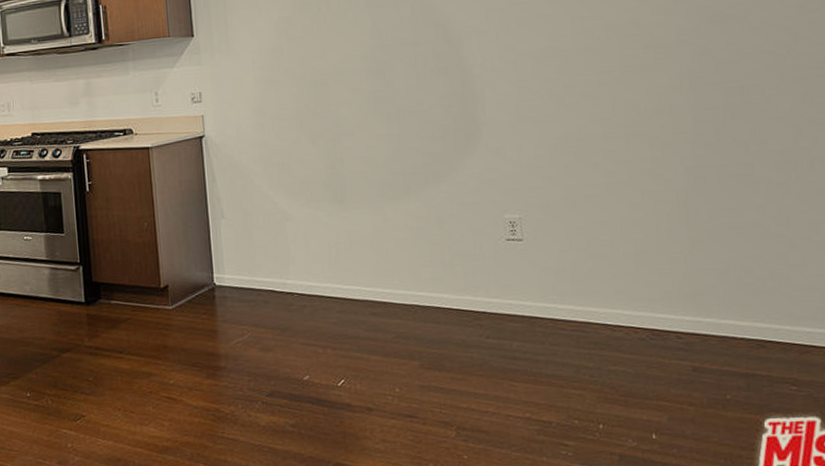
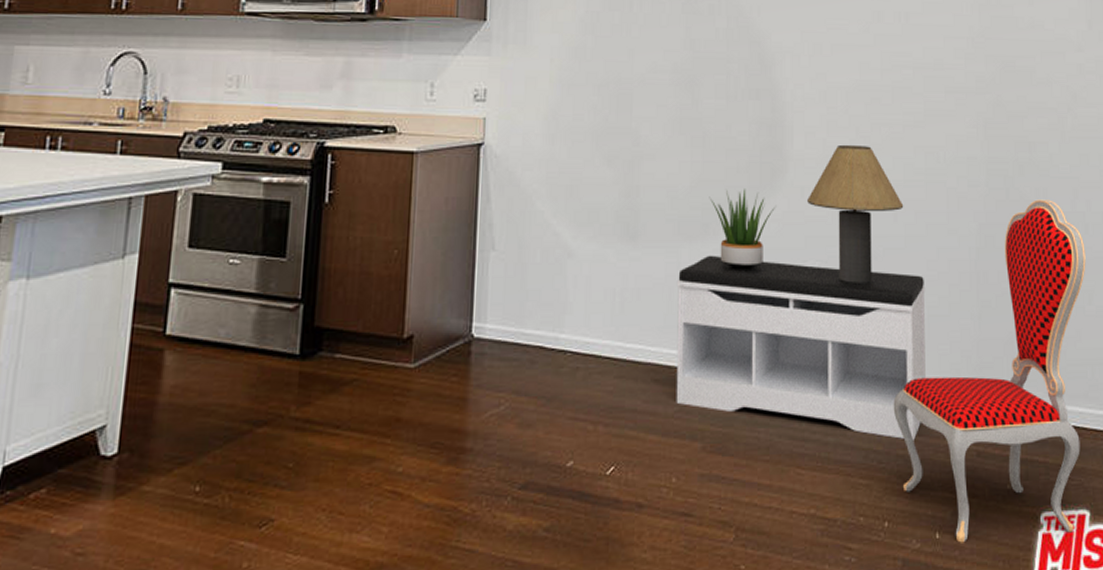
bench: none [384,211,635,359] -> present [676,255,926,442]
potted plant: none [407,154,473,221] -> present [709,189,776,269]
table lamp: none [503,106,604,228] -> present [807,144,904,283]
dining chair: none [602,139,812,443] -> present [893,199,1086,543]

